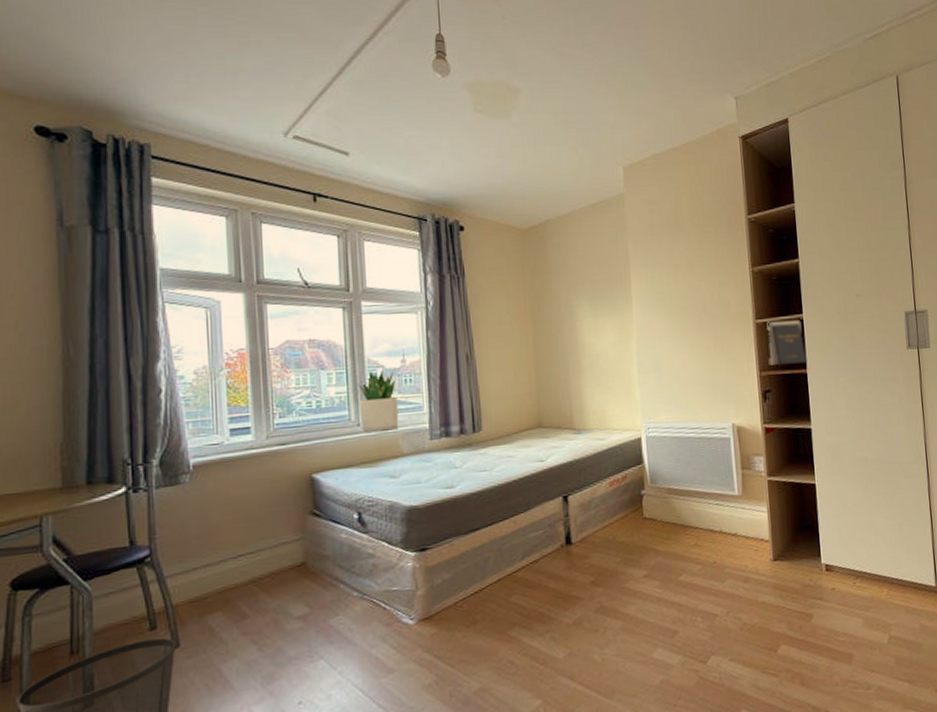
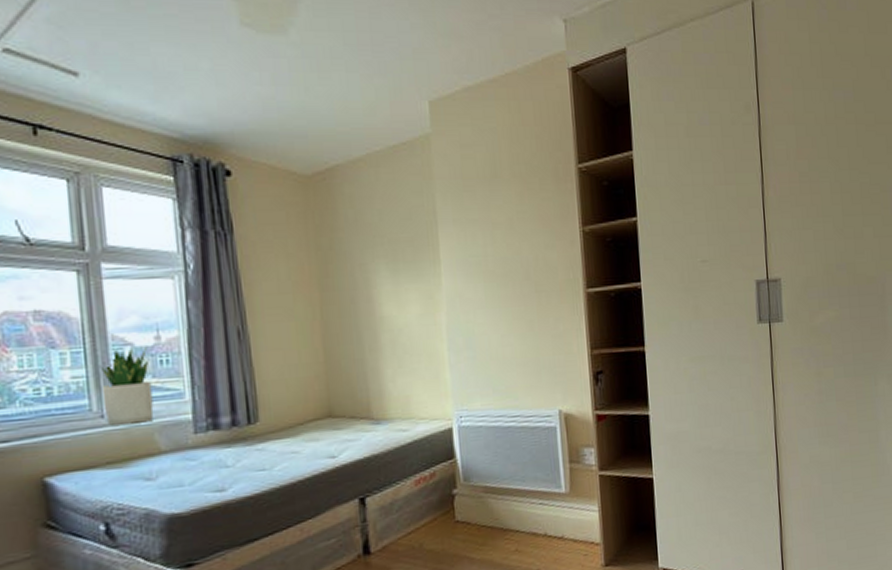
books: present [766,319,807,366] -> none [598,289,645,342]

